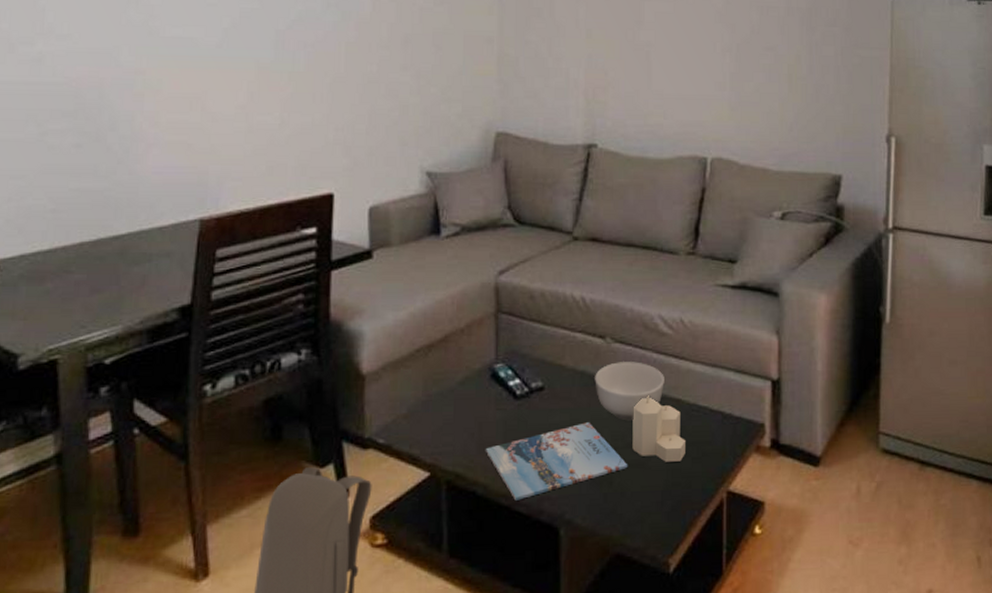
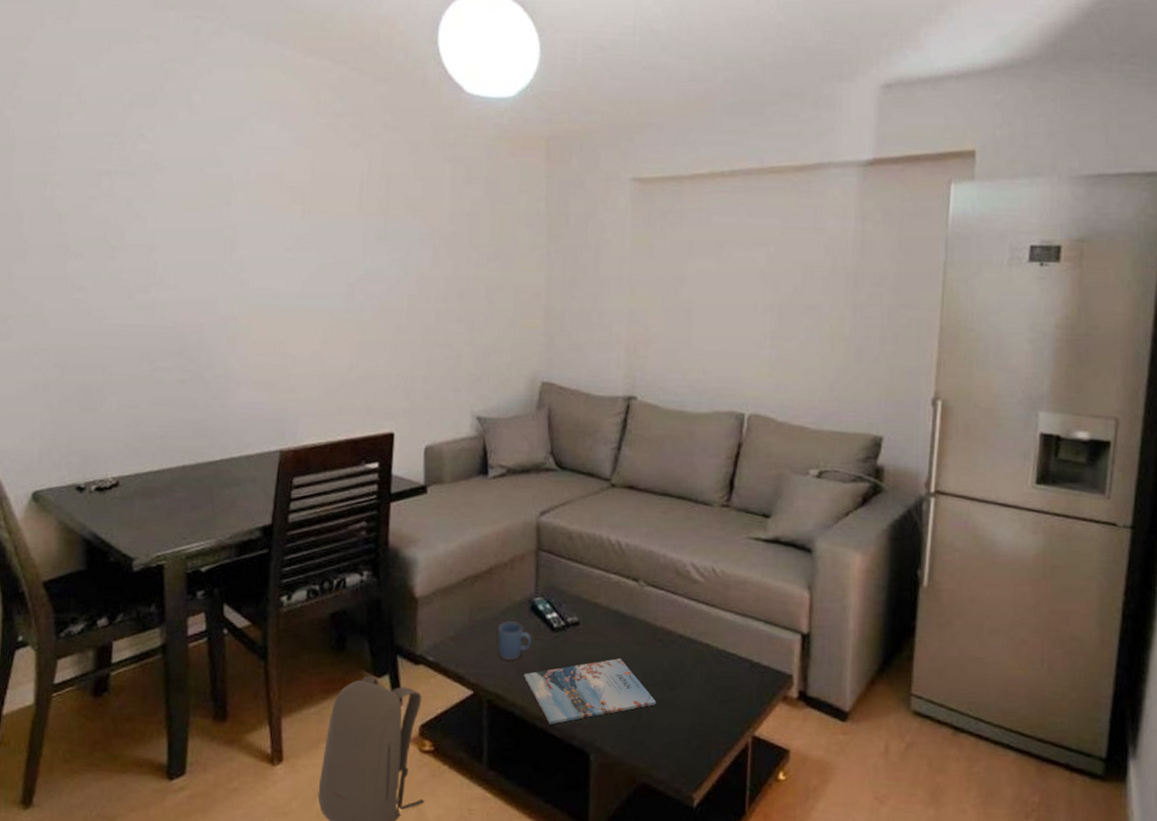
mug: none [455,391,494,436] -> present [497,620,532,661]
bowl: present [595,362,664,421] -> none [627,604,695,661]
candle: present [632,395,685,462] -> none [661,638,713,704]

